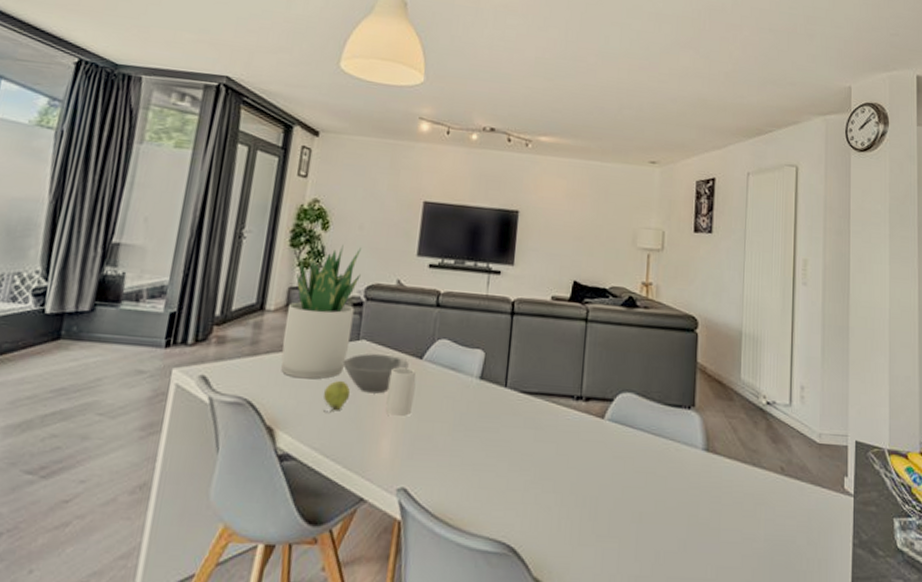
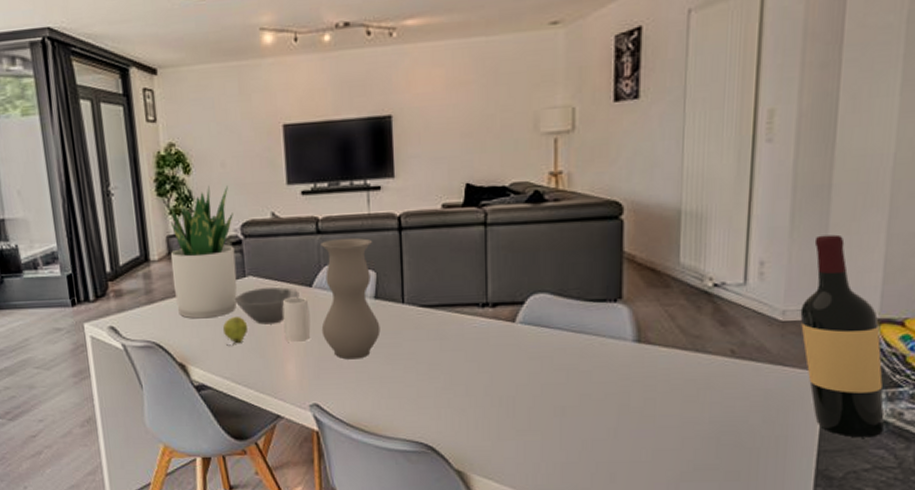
vase: none [423,314,486,442] -> present [321,237,381,360]
wine bottle: none [832,369,900,567] -> present [800,234,885,438]

